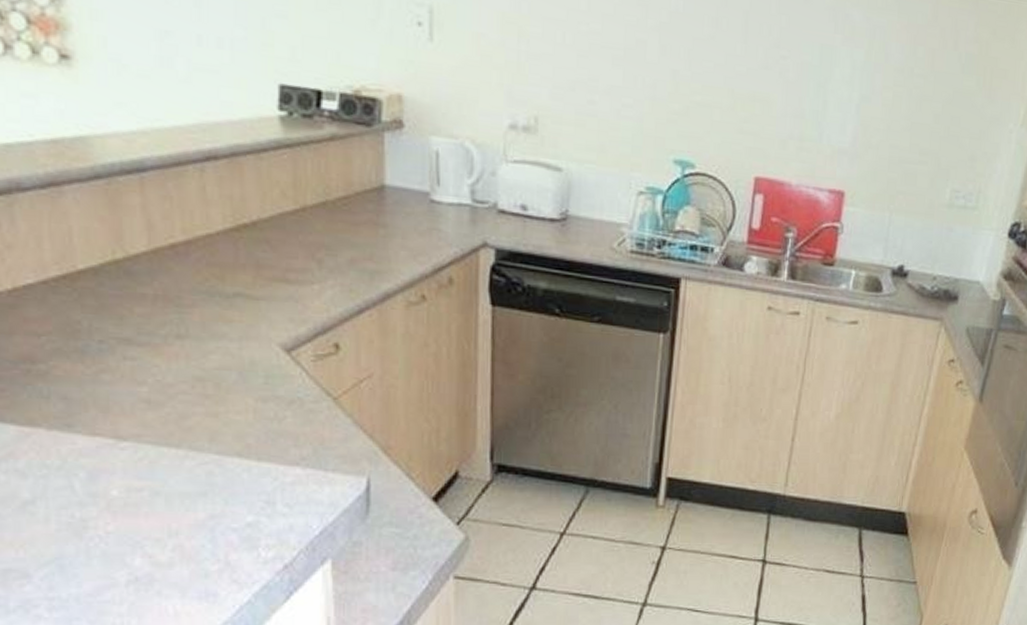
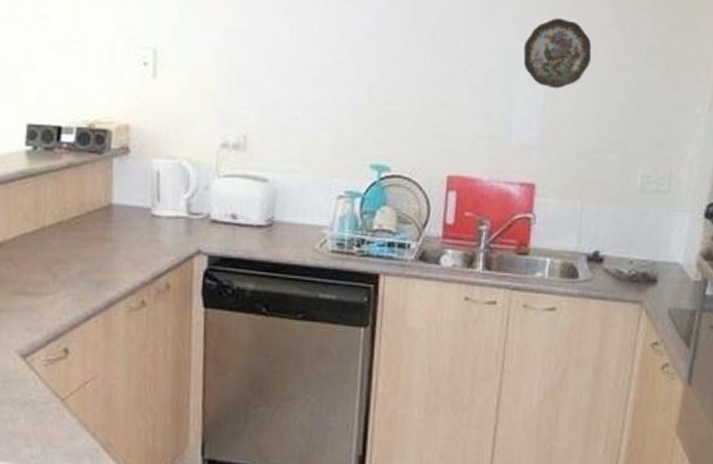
decorative plate: none [839,12,910,91] -> present [523,18,591,89]

